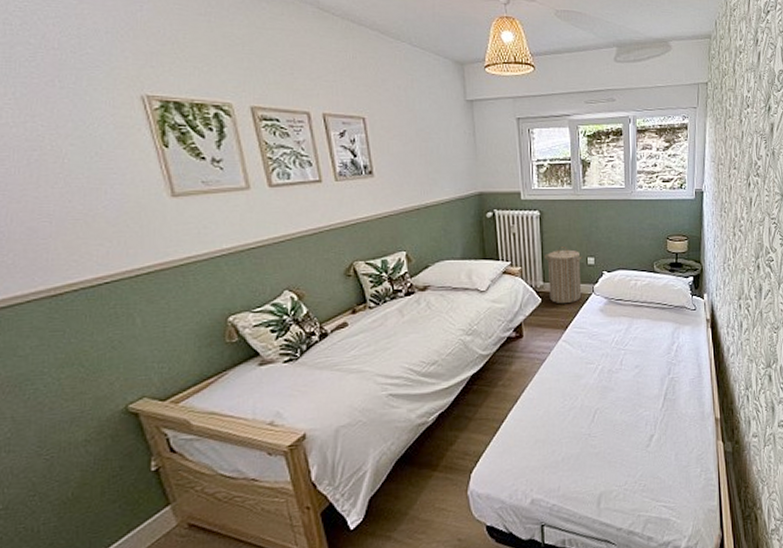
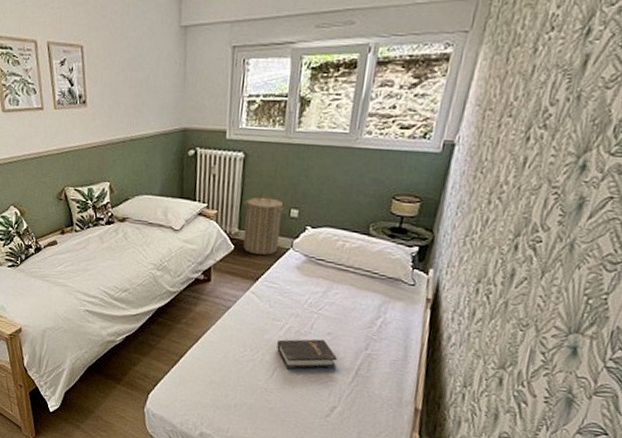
hardback book: none [594,373,648,410] -> present [277,339,338,370]

